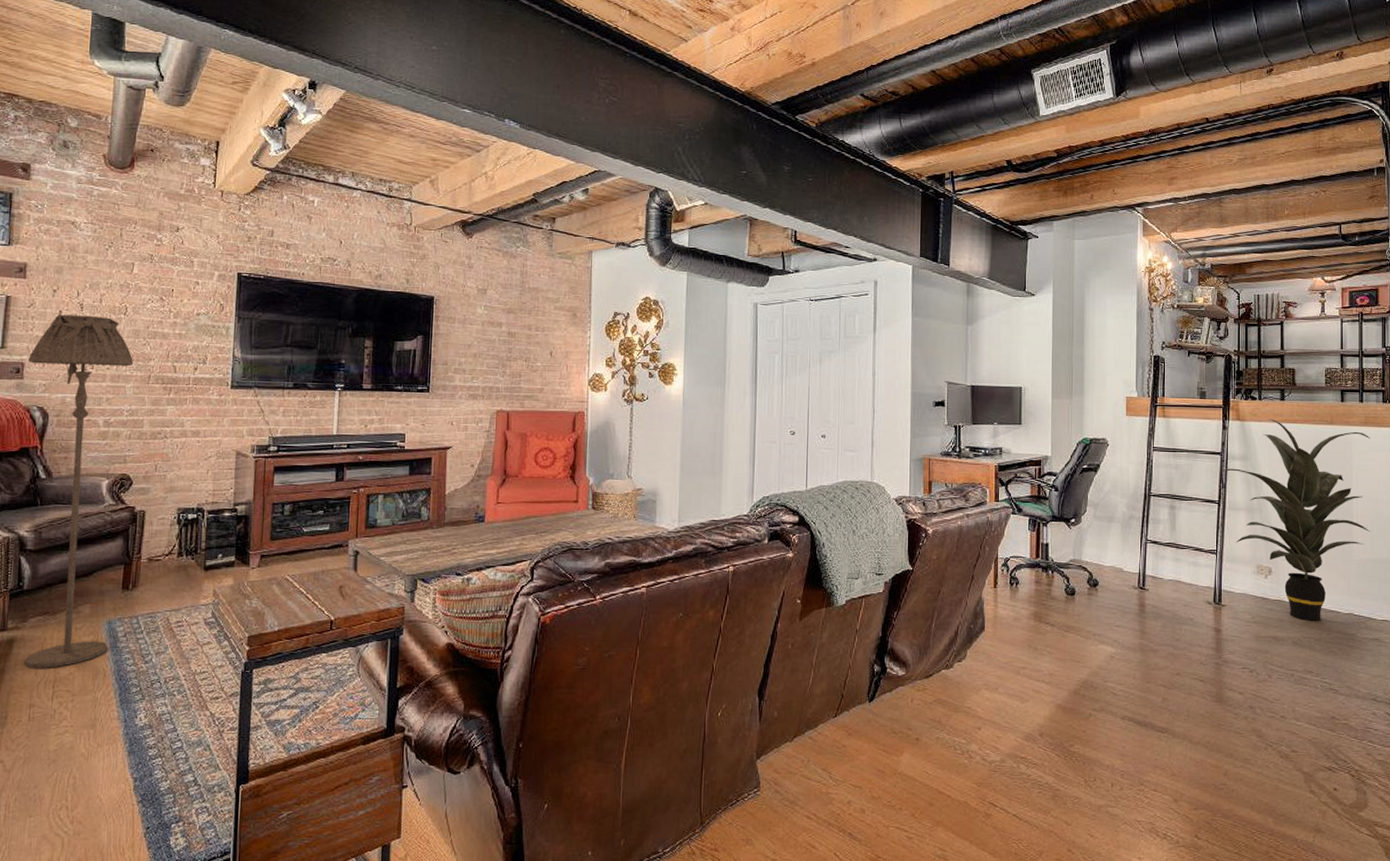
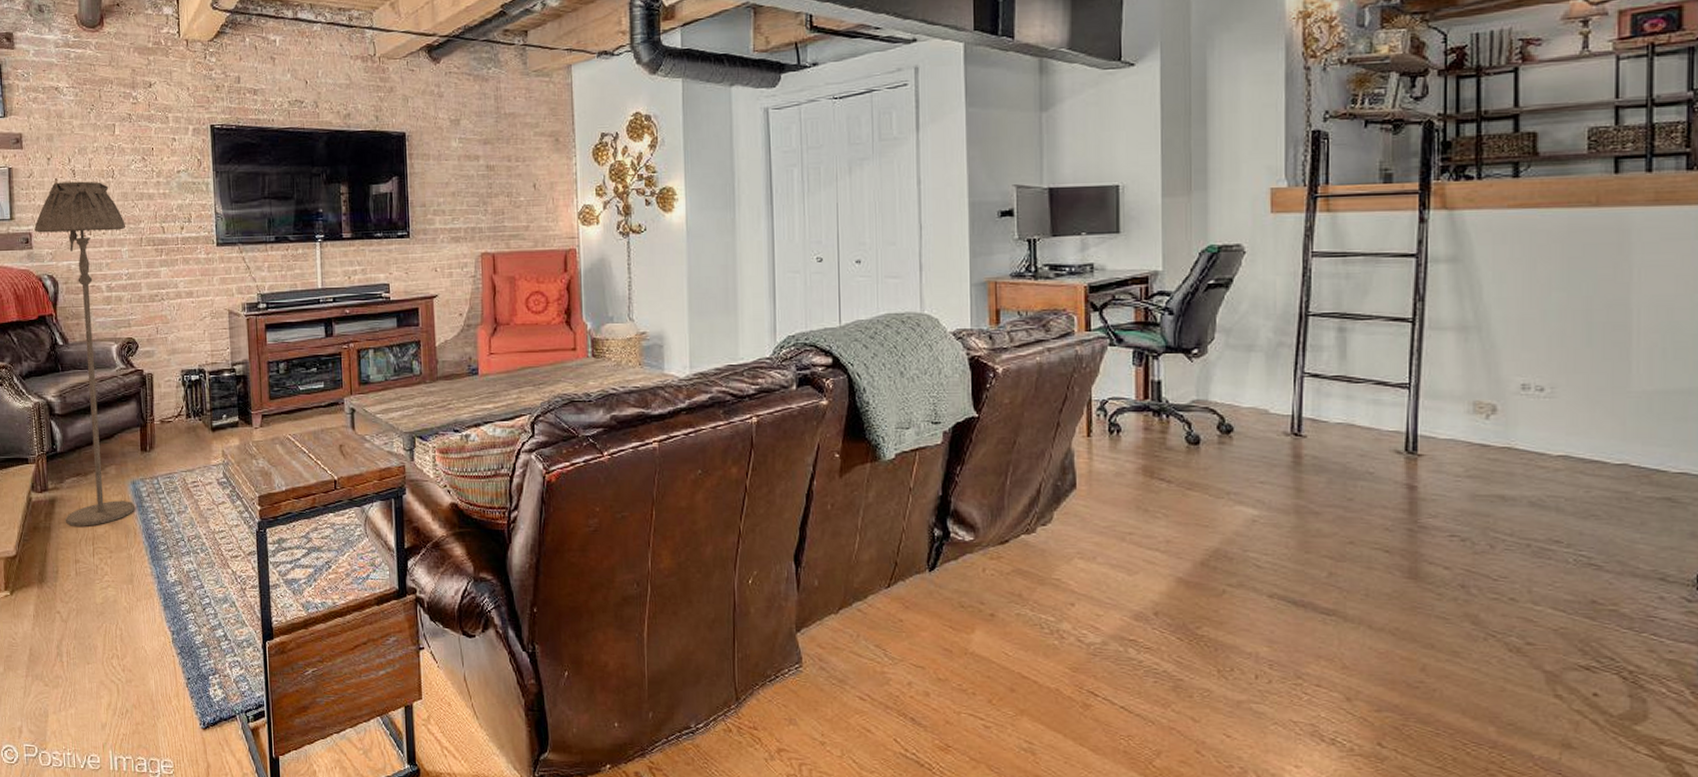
indoor plant: present [1221,419,1371,621] -> none [1417,204,1664,475]

